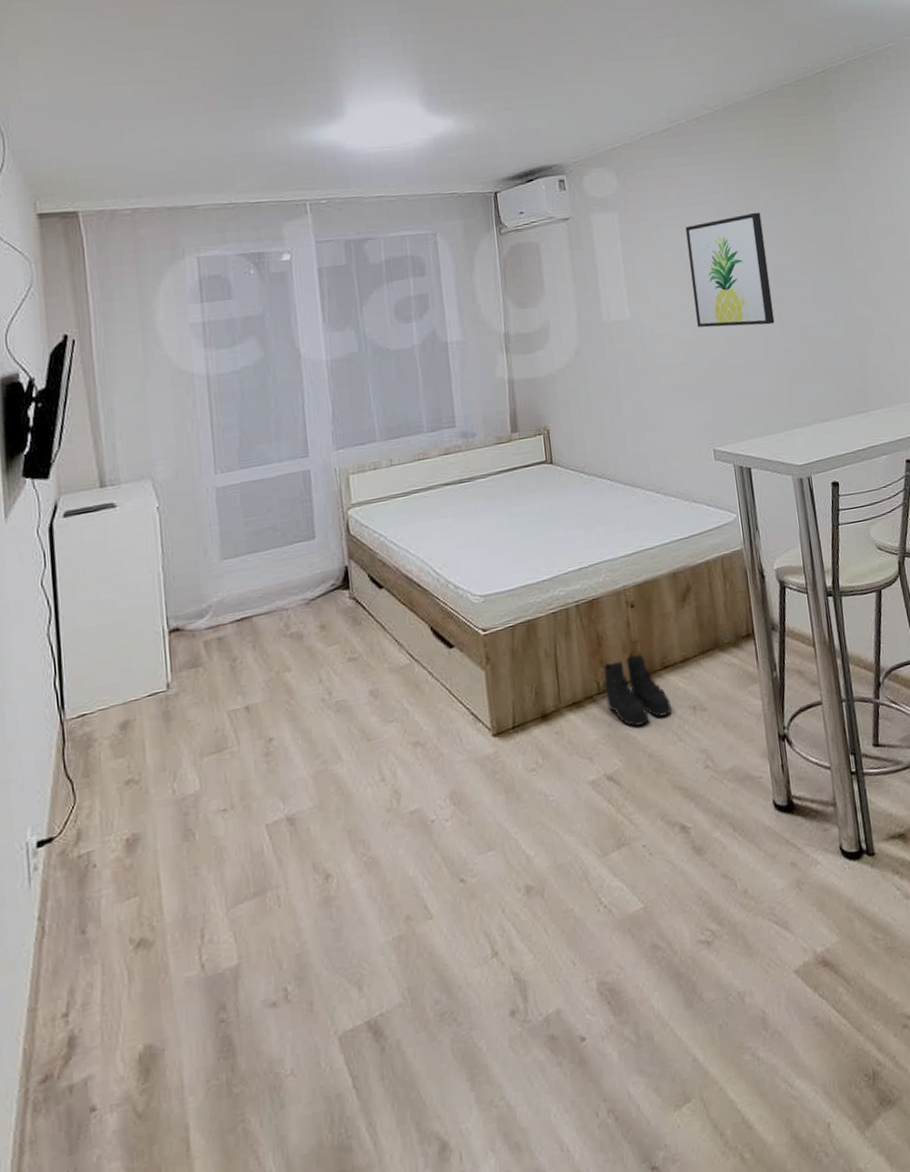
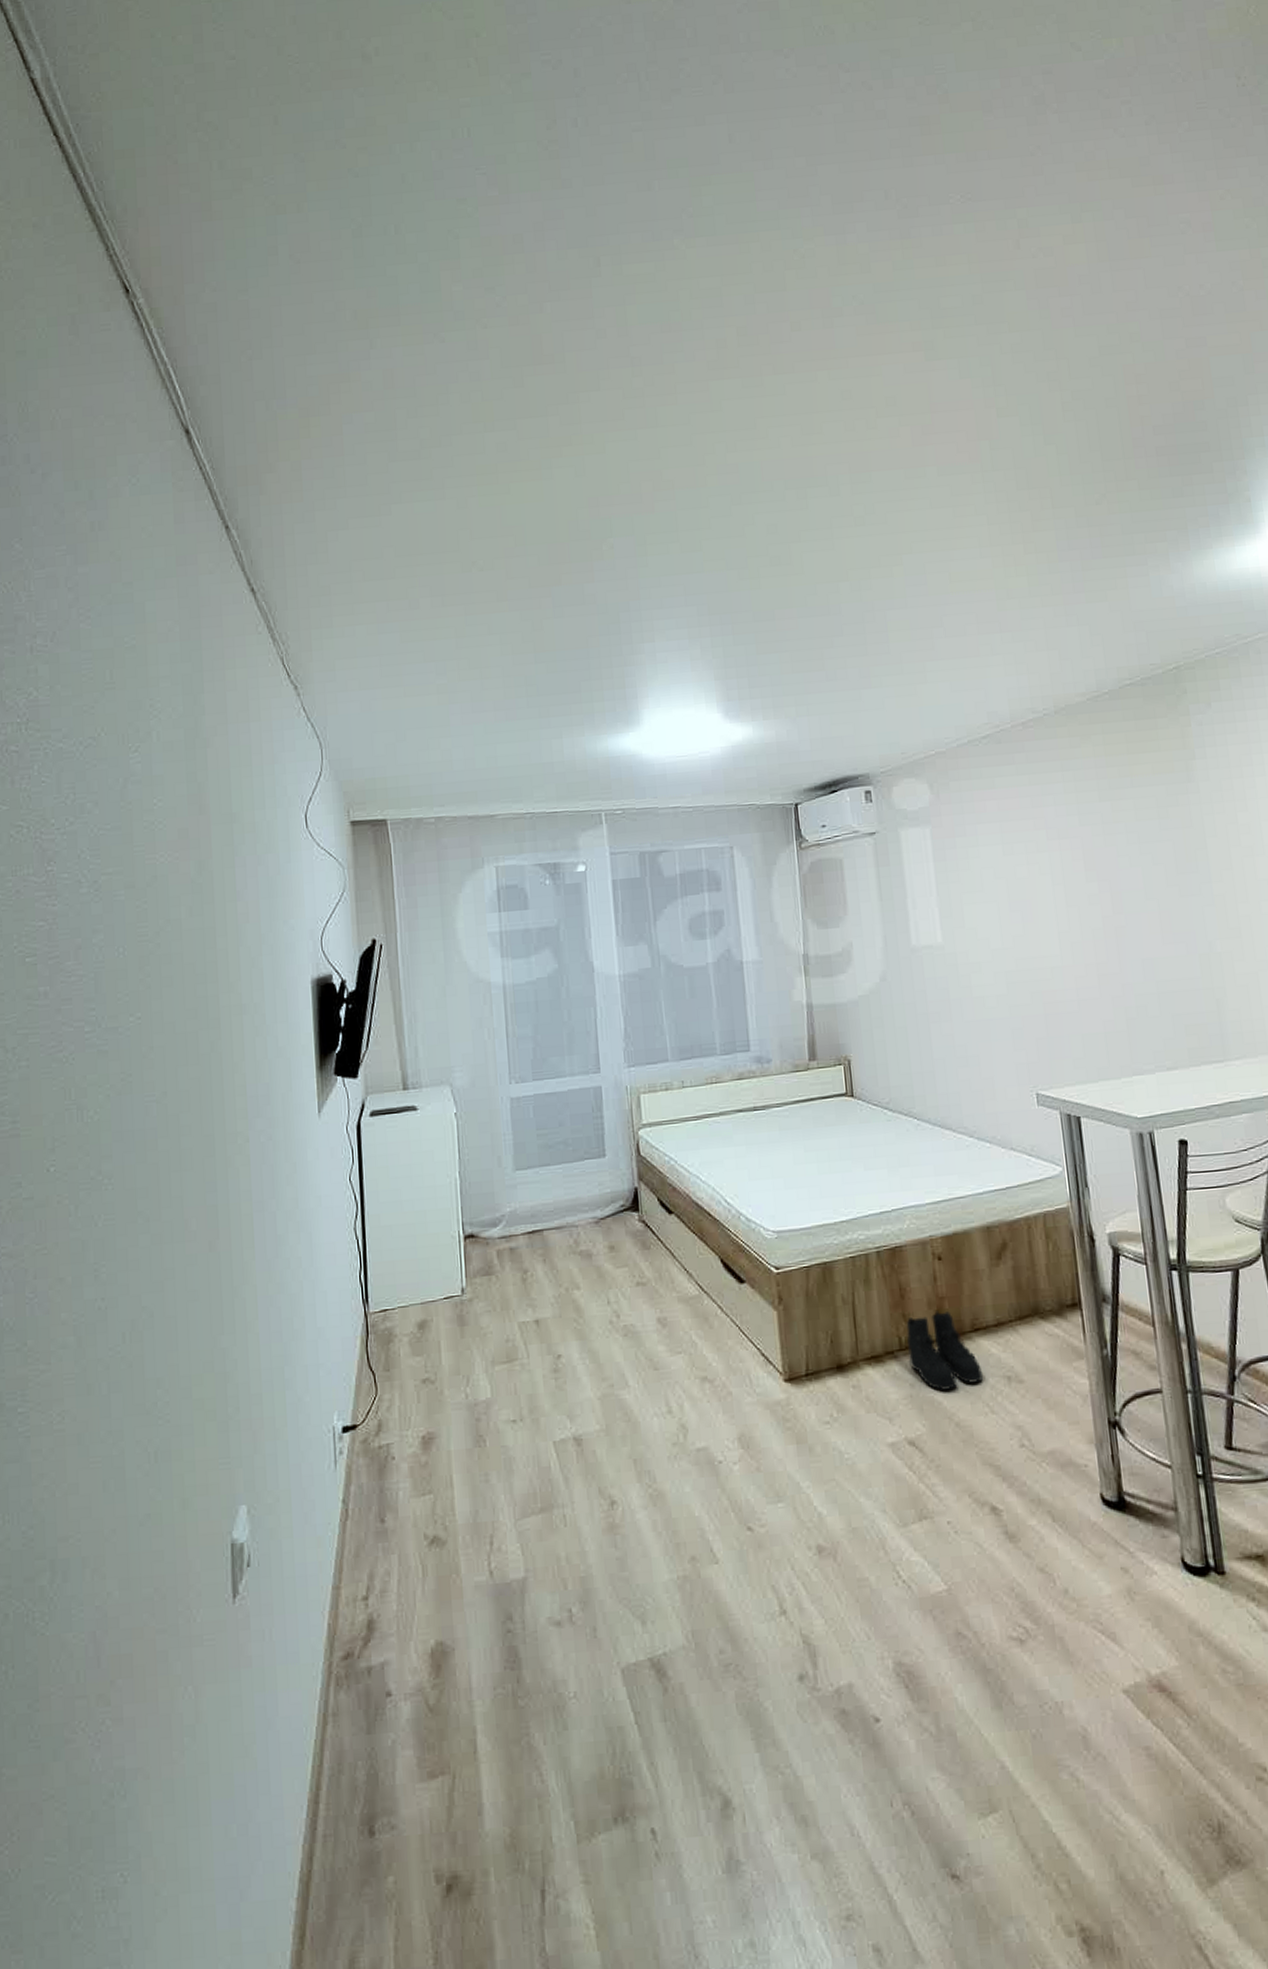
wall art: present [685,212,775,328] -> none [1007,828,1112,957]

